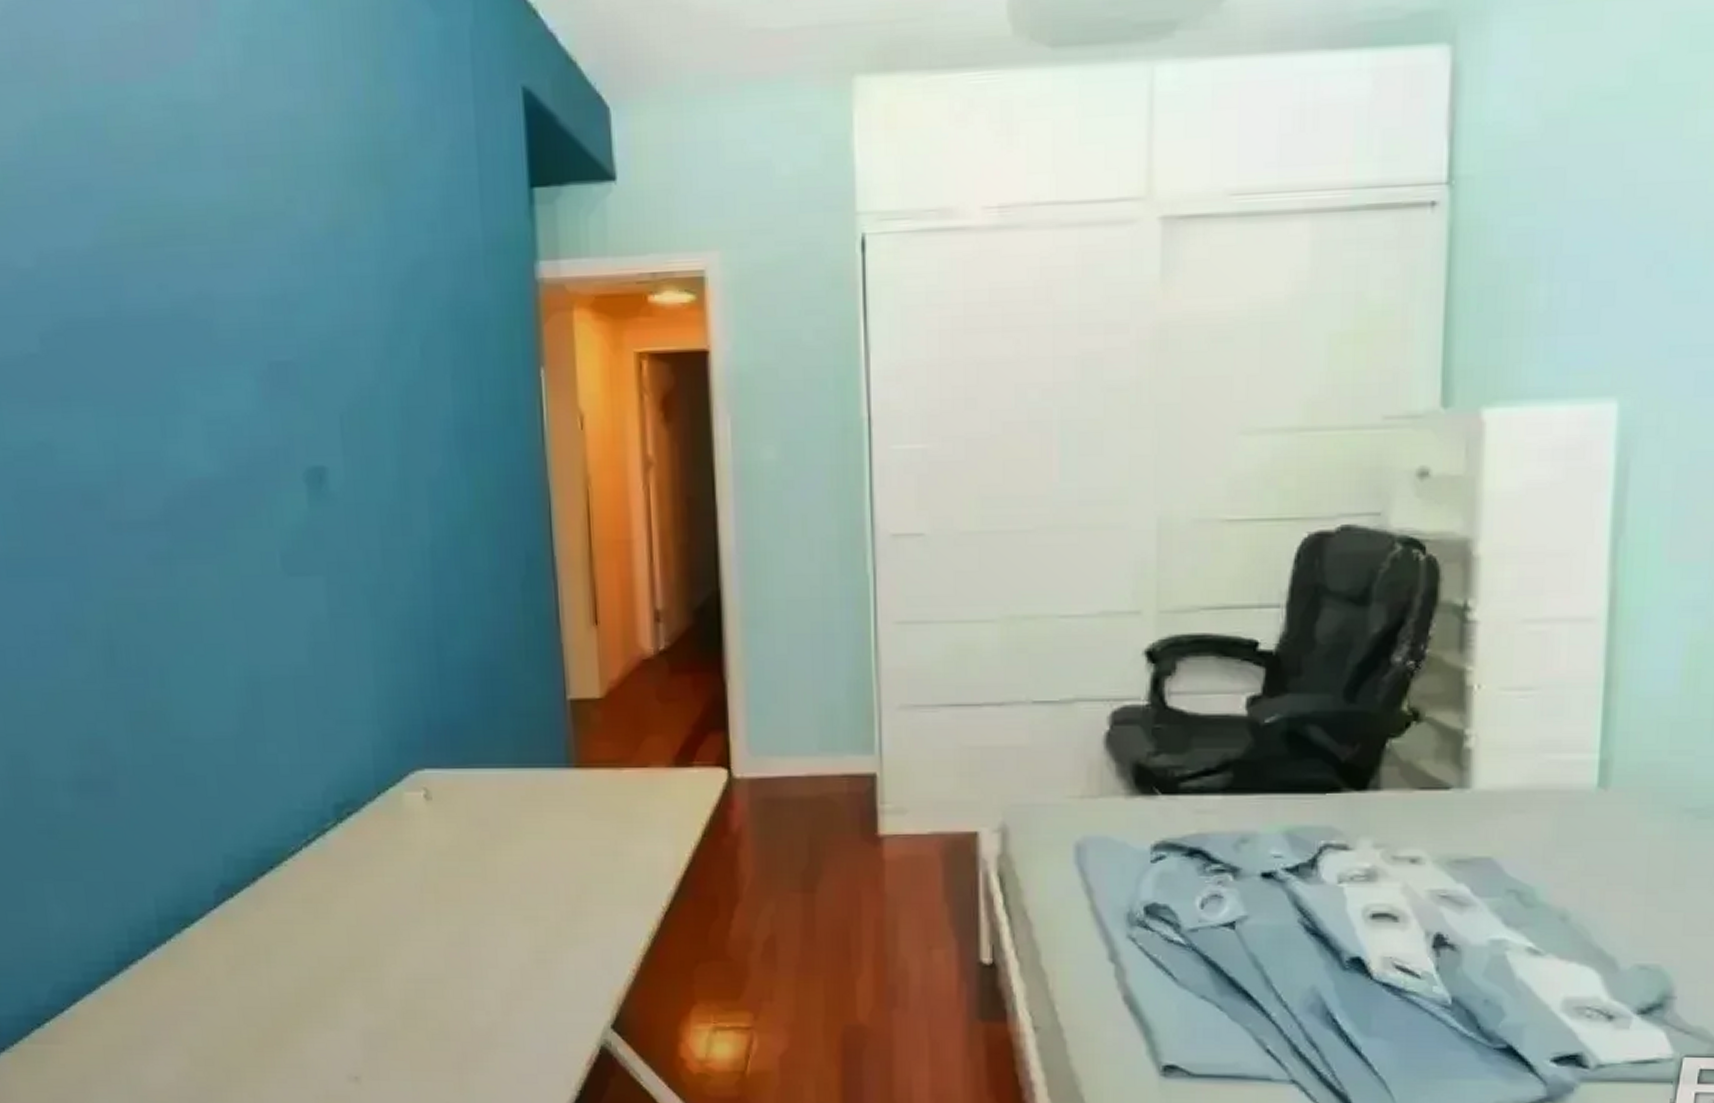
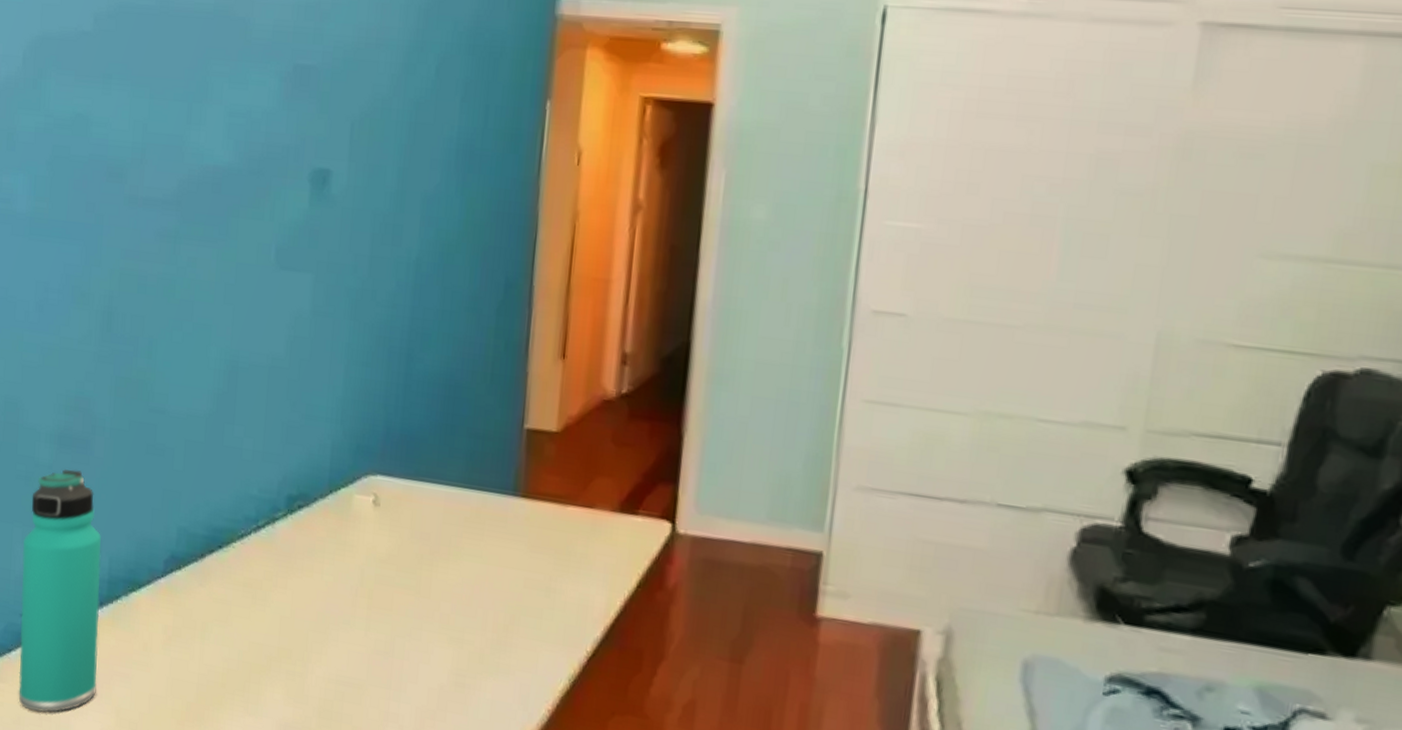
thermos bottle: none [57,814,164,1067] -> present [18,469,102,713]

